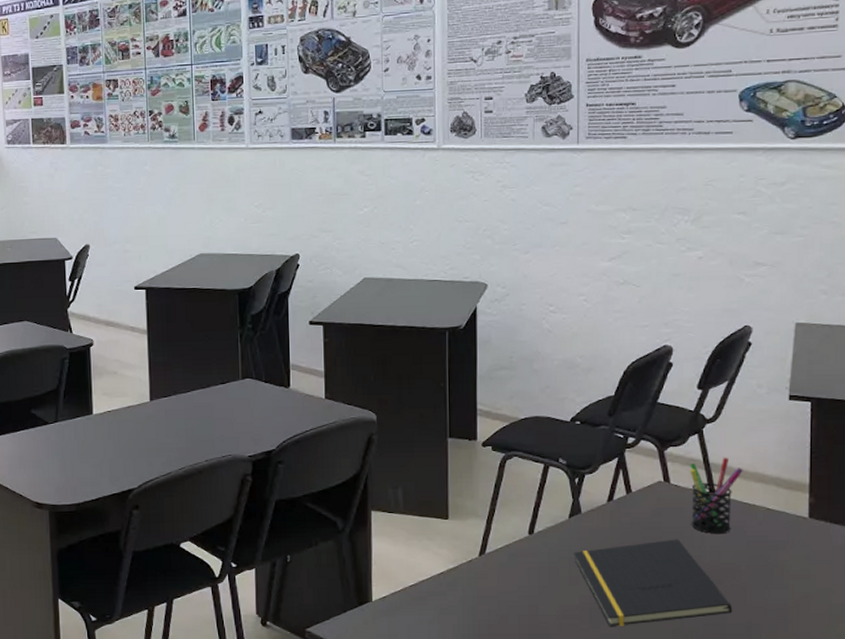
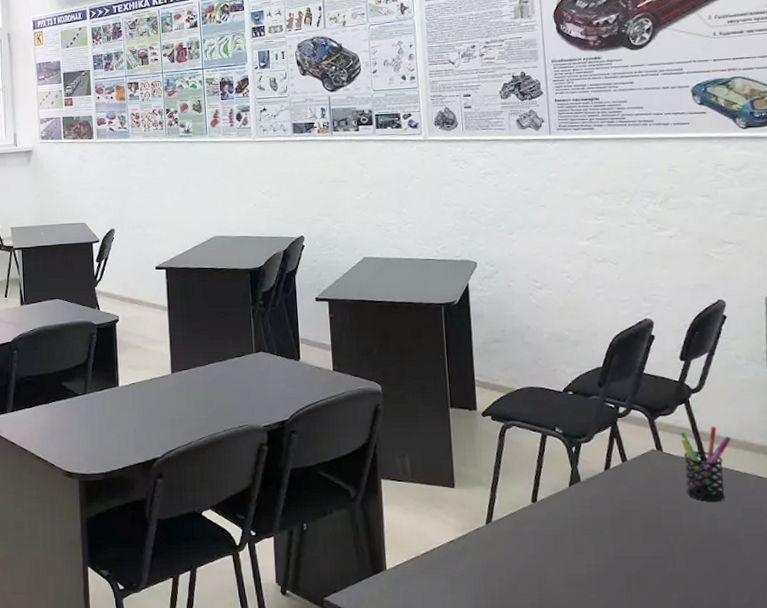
notepad: present [574,539,733,626] -> none [576,507,736,596]

